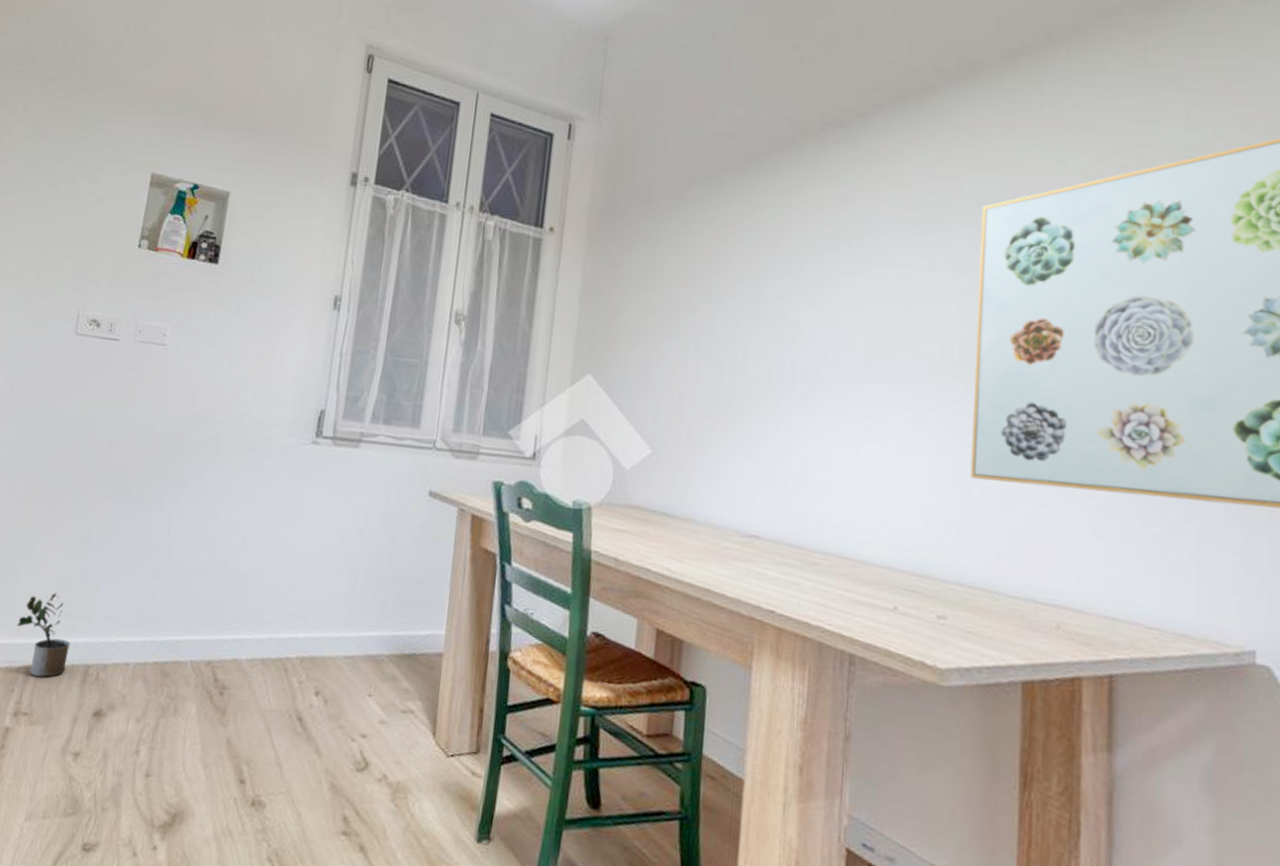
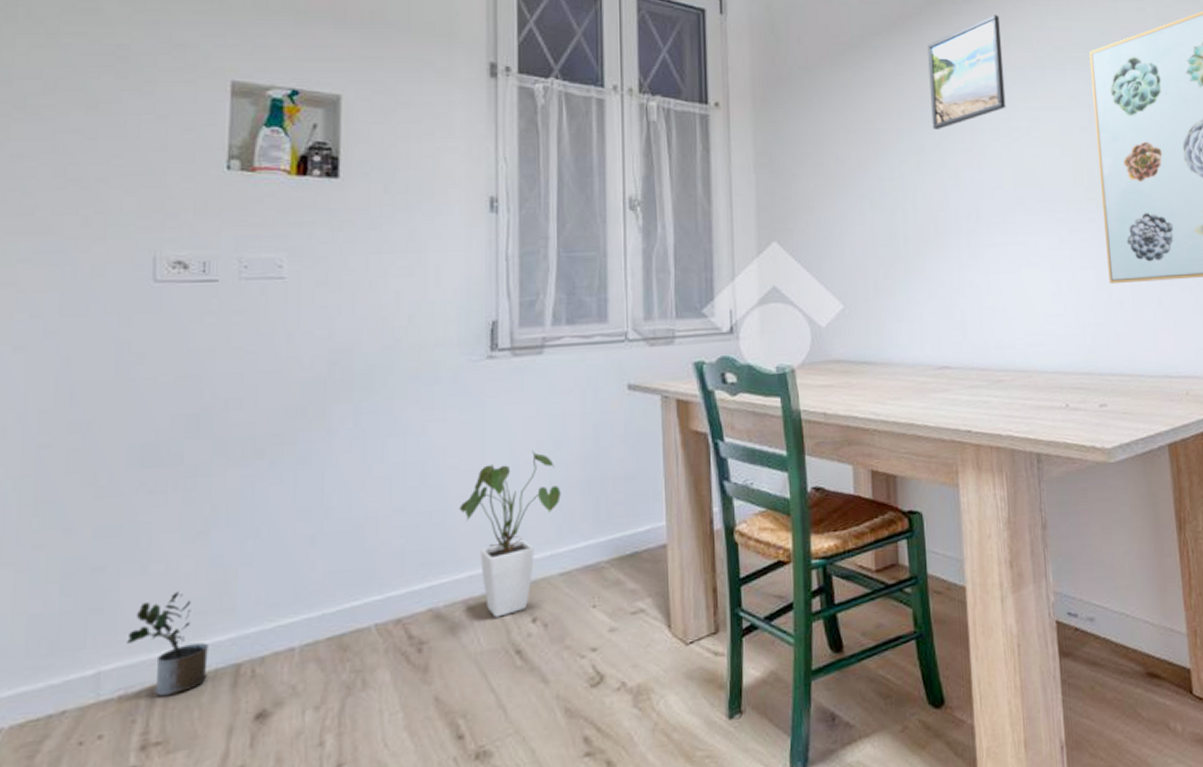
house plant: none [270,536,357,683] -> present [459,451,561,618]
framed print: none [777,157,874,279] -> present [927,15,1006,131]

